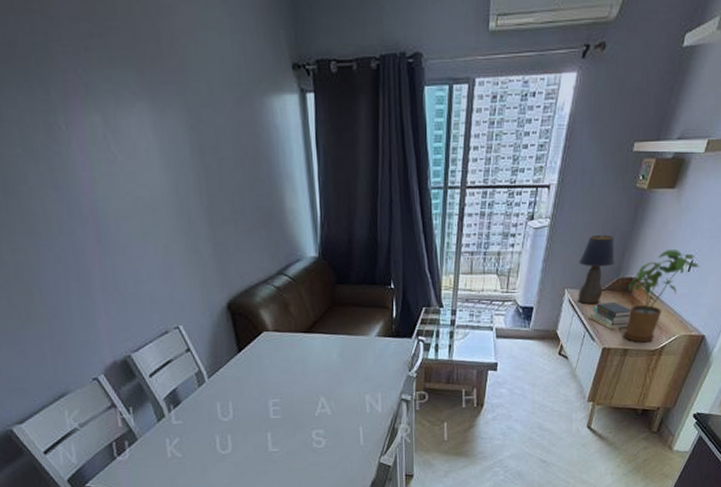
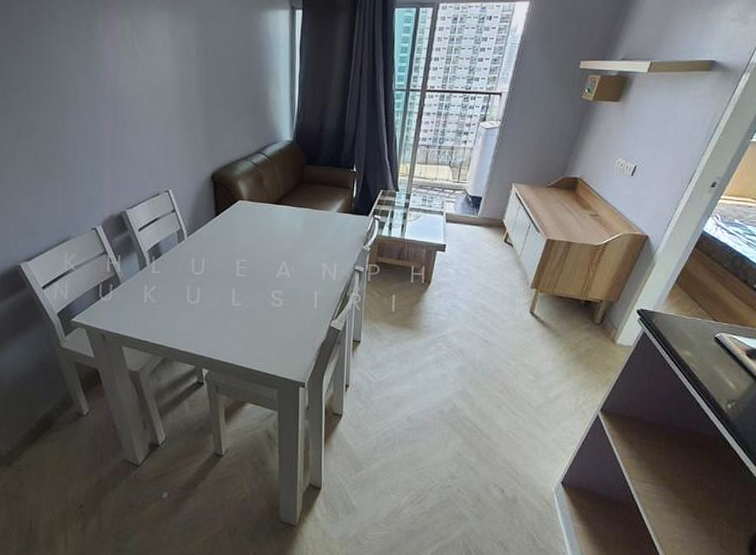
table lamp: present [578,234,615,305] -> none [524,137,561,199]
books: present [589,302,631,330] -> none [534,198,575,224]
house plant: present [623,248,699,343] -> none [567,154,643,238]

